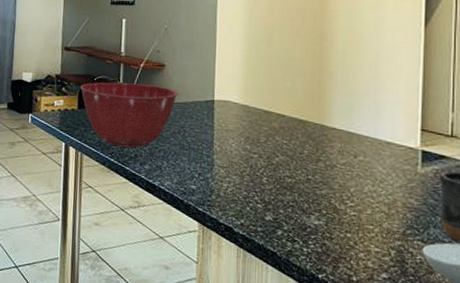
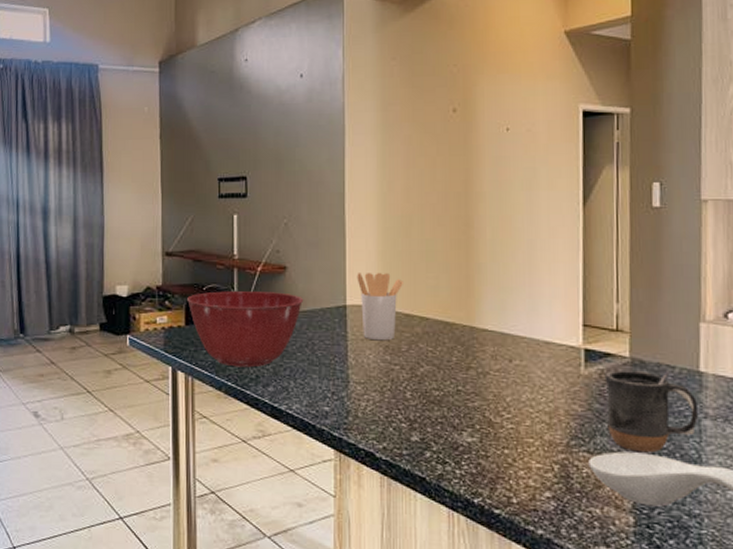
utensil holder: none [224,73,264,132] -> present [357,273,403,341]

